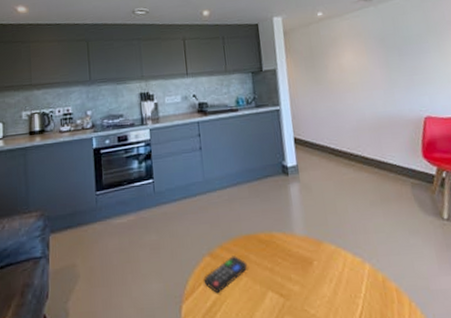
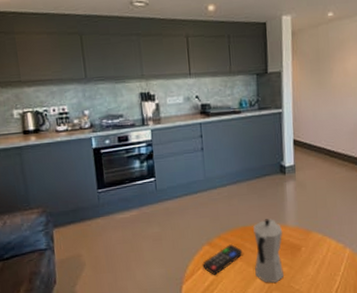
moka pot: none [257,226,296,305] -> present [253,218,284,283]

